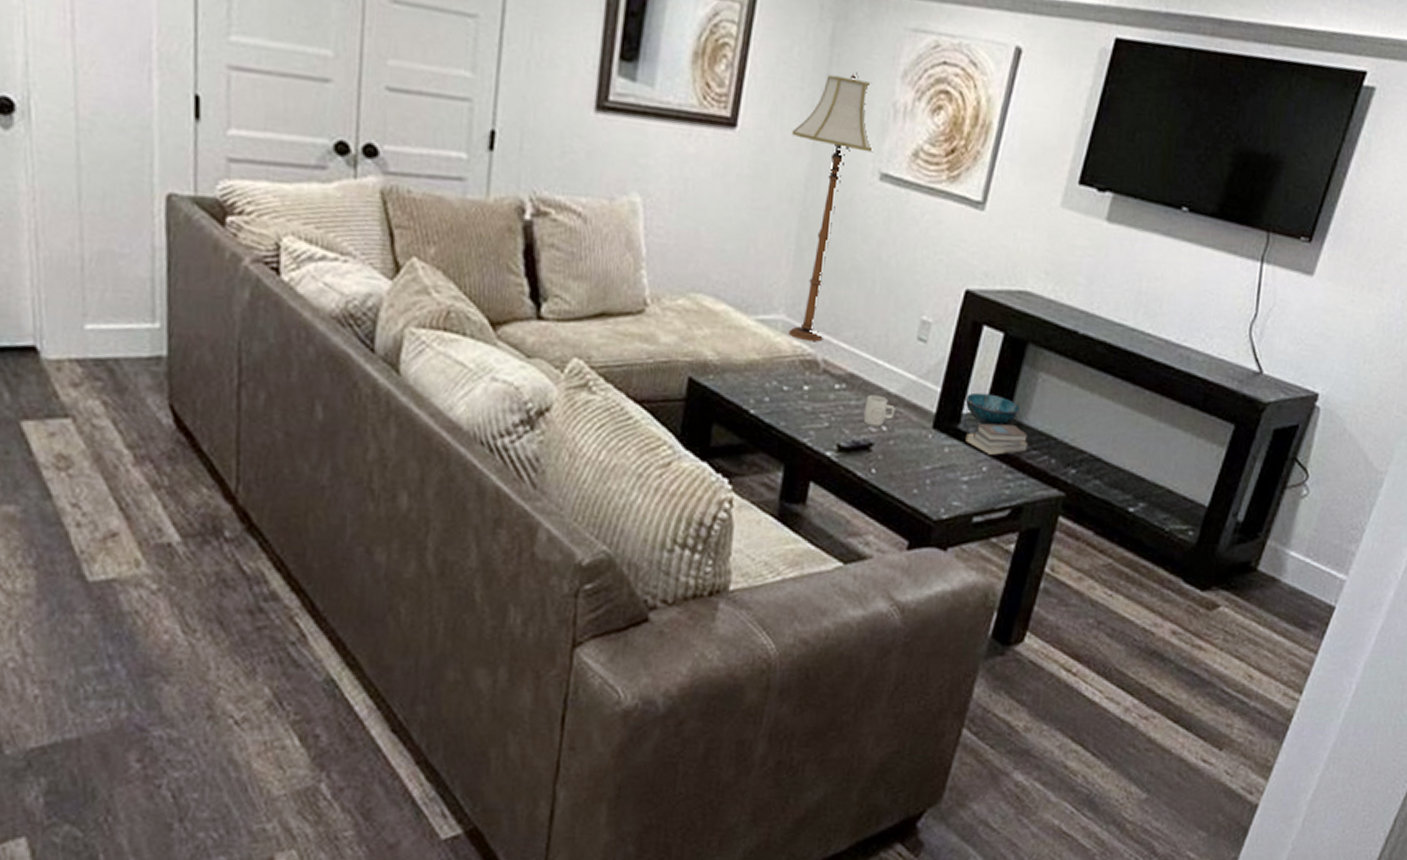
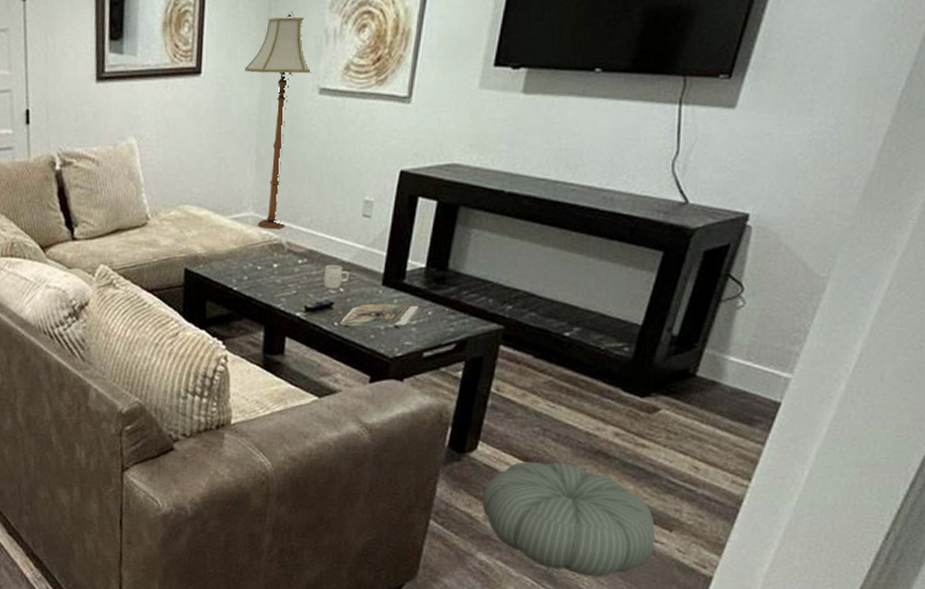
magazine: none [878,449,977,486] -> present [340,303,423,331]
decorative bowl: present [965,392,1020,426] -> none [408,252,457,278]
books: present [965,423,1028,455] -> none [411,275,467,301]
pouf: none [1024,660,1205,803] -> present [482,461,656,576]

